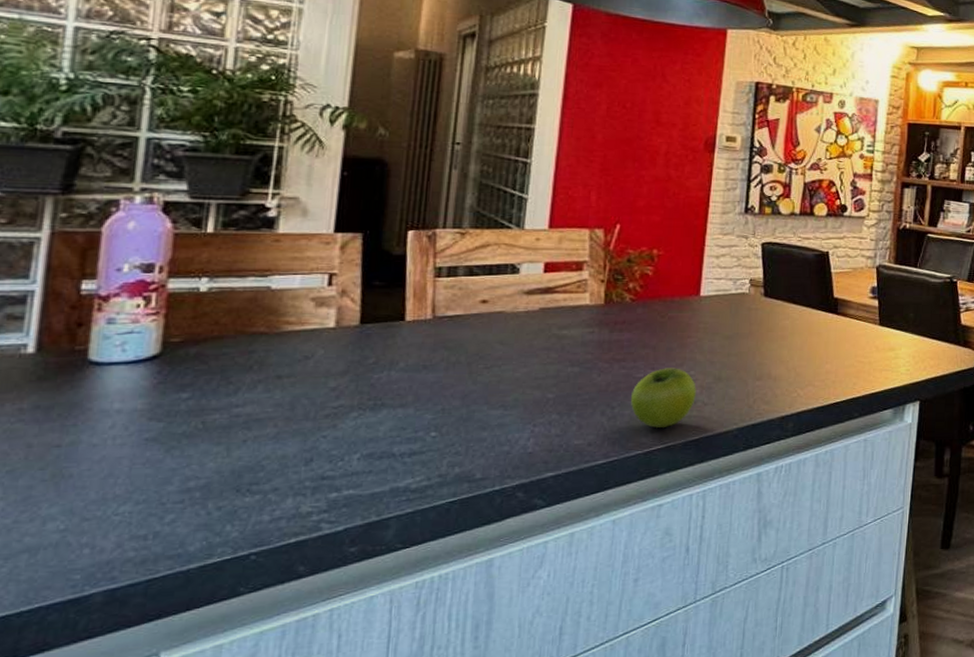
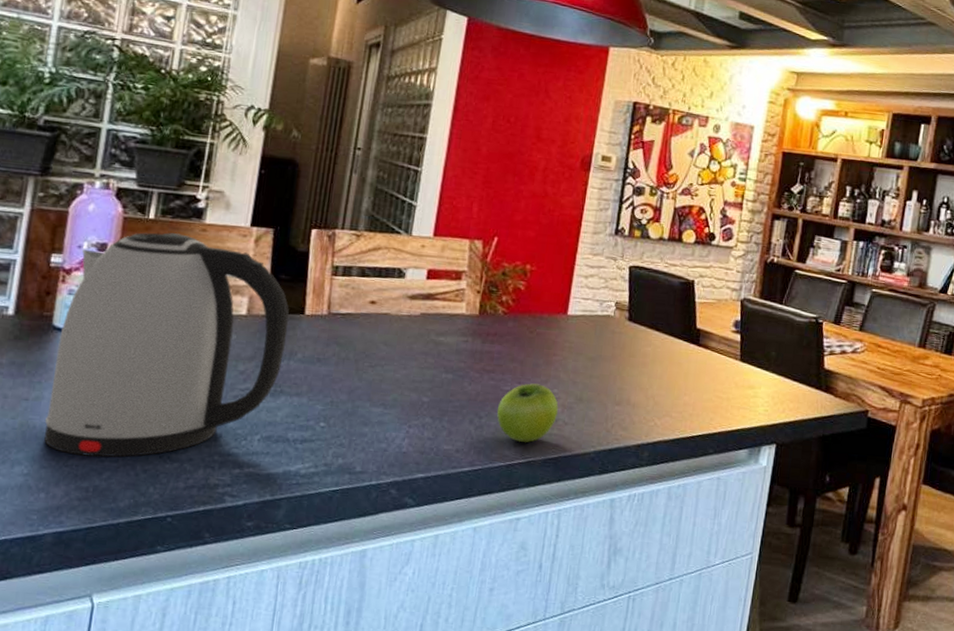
kettle: none [84,246,386,501] -> present [44,232,289,458]

